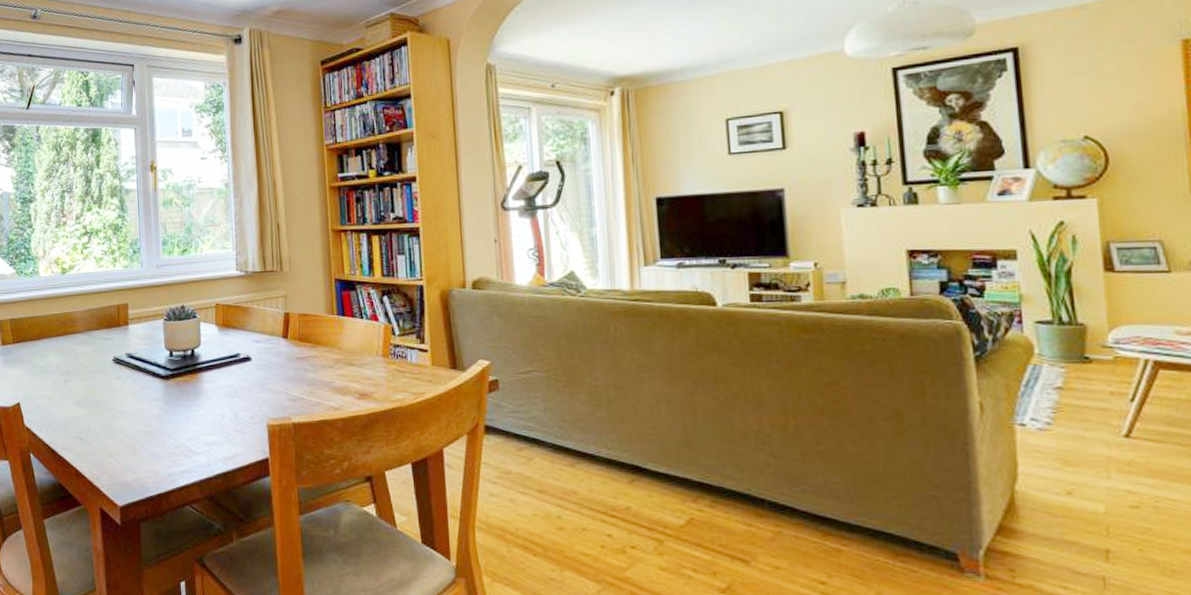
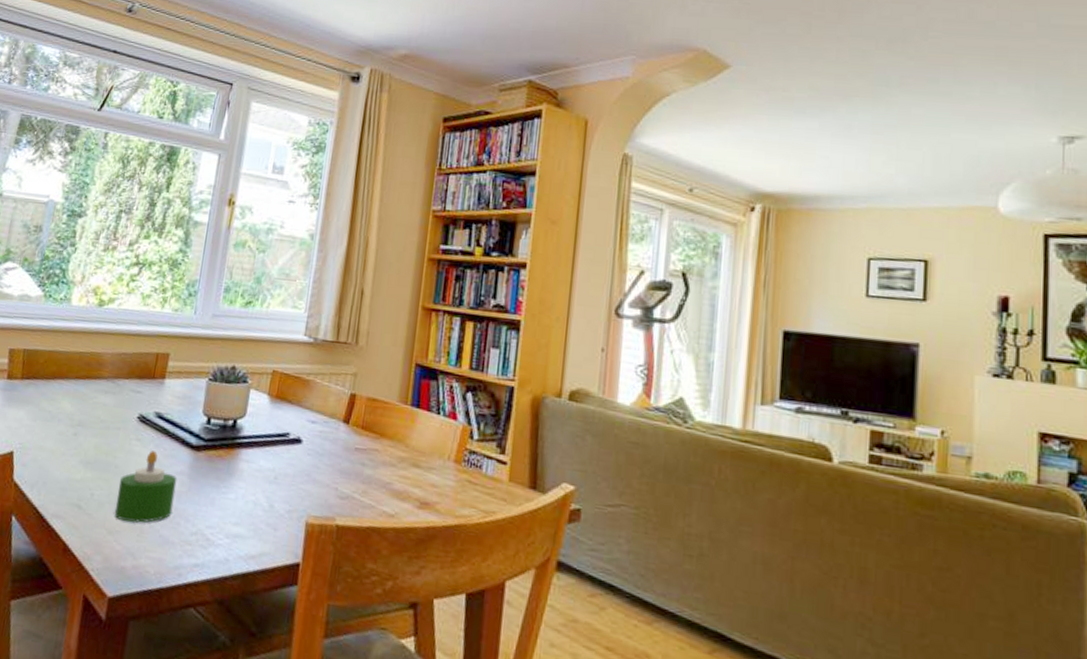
candle: none [109,385,157,444] -> present [114,451,177,523]

